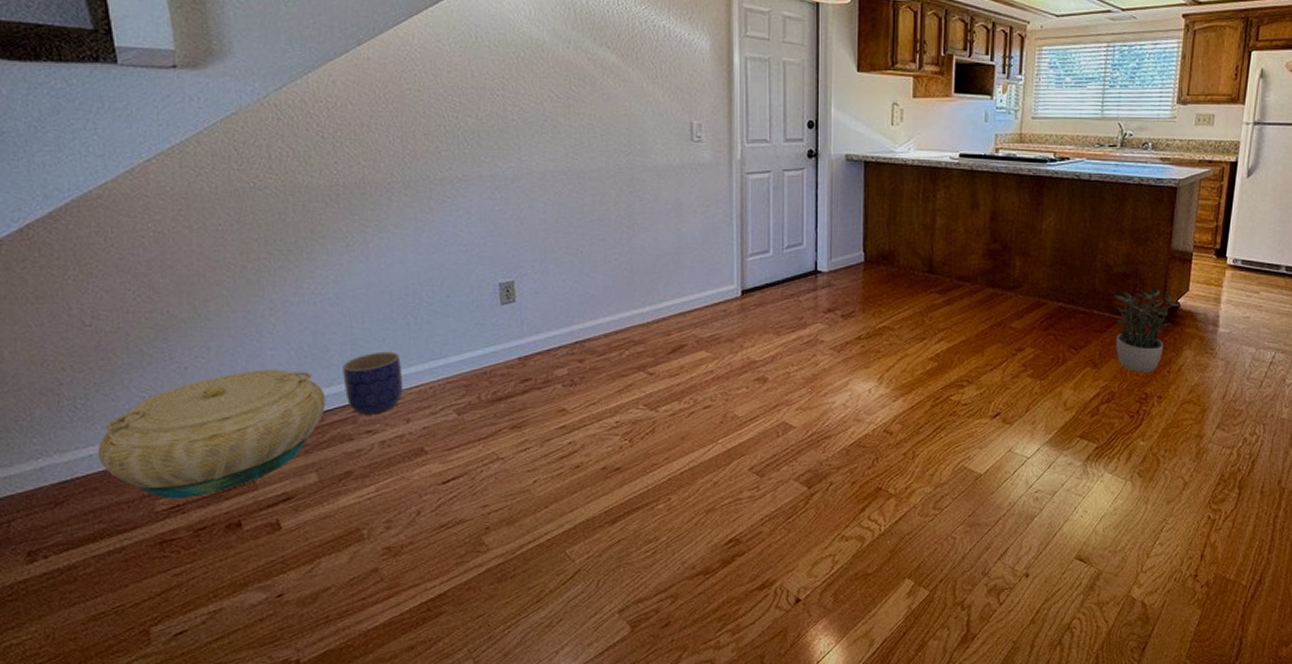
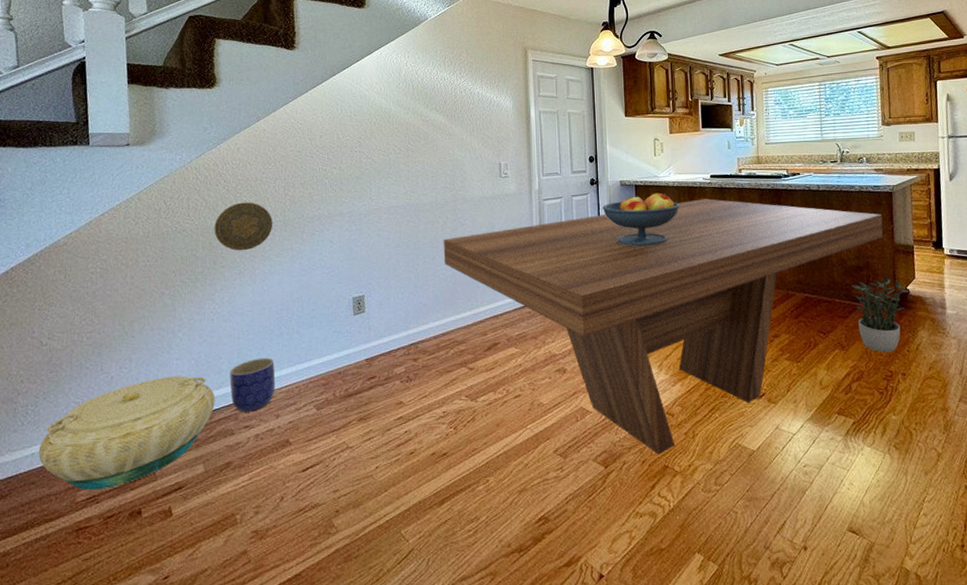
decorative plate: none [307,154,389,218] -> present [214,202,273,251]
dining table: none [616,183,1161,476] -> present [443,199,883,455]
fruit bowl: none [821,172,919,237] -> present [602,193,680,246]

